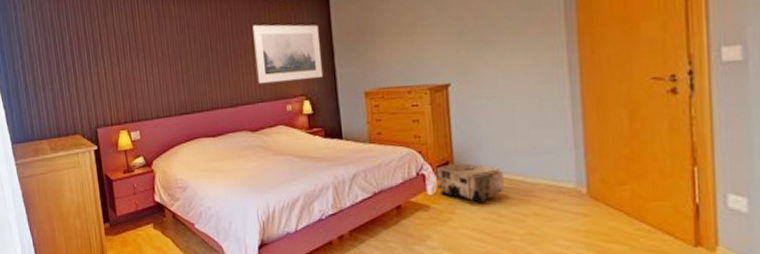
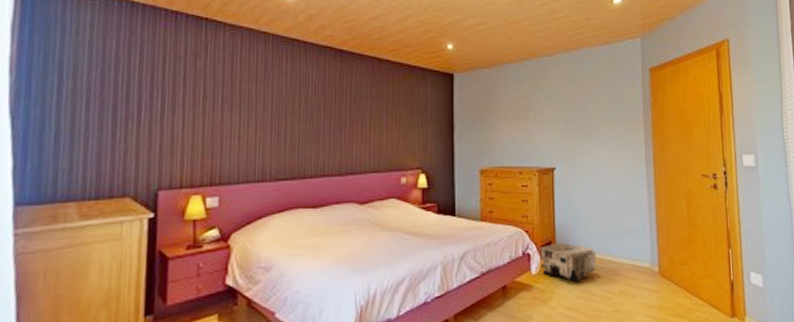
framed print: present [252,24,324,84] -> none [372,91,442,153]

